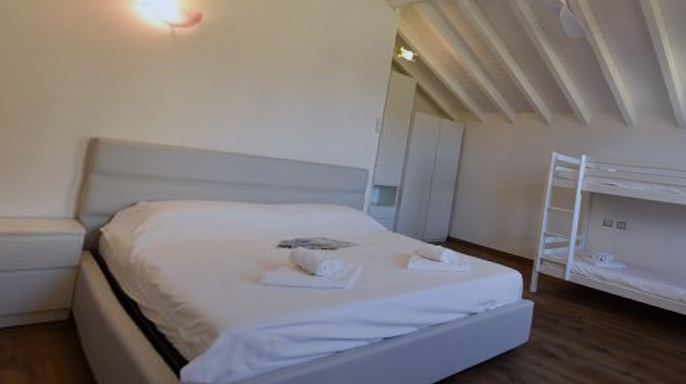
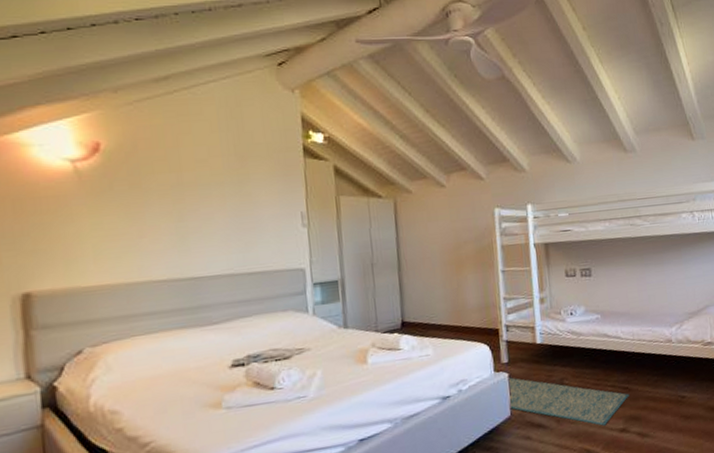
rug: none [530,305,638,366] -> present [506,376,629,426]

